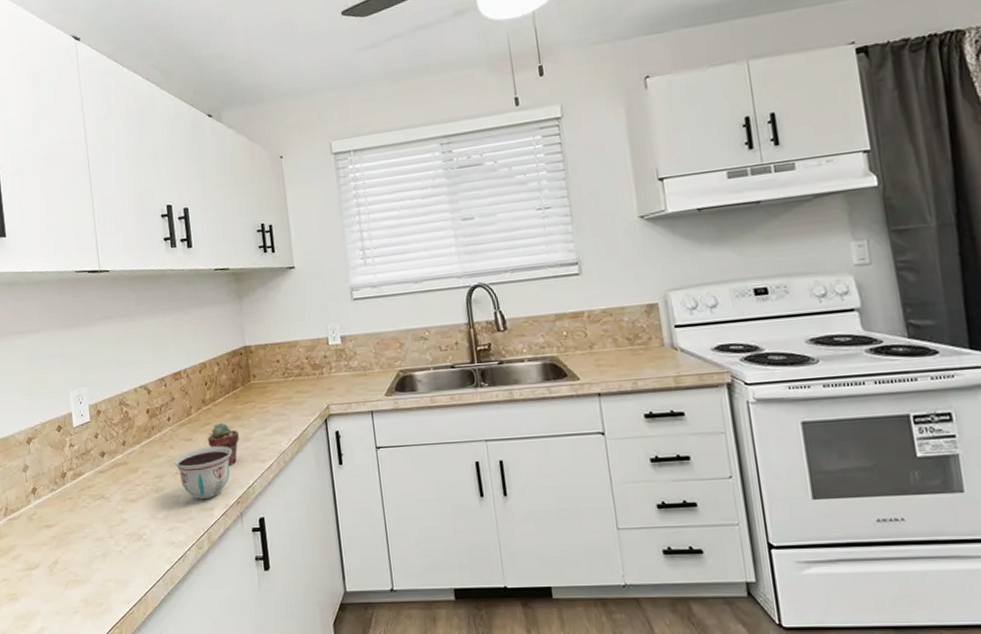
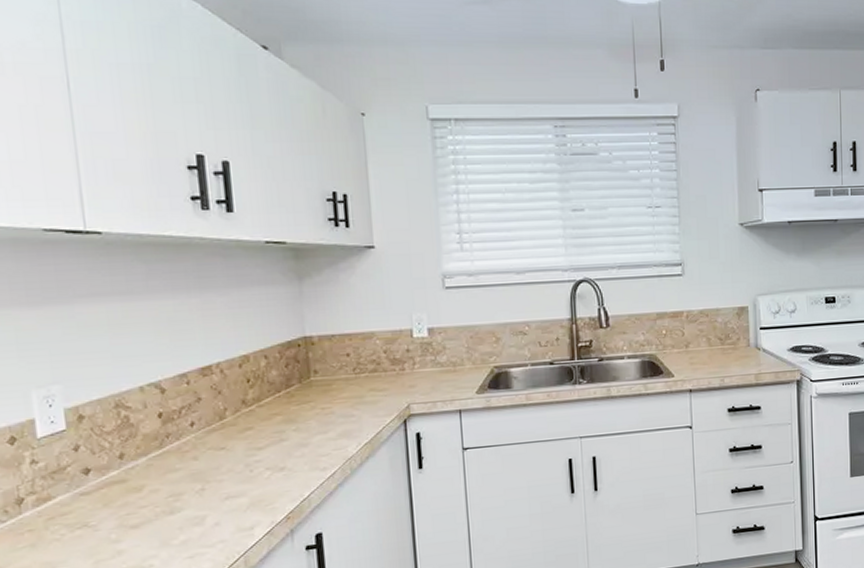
bowl: present [173,446,233,500] -> none [197,454,283,519]
potted succulent: present [208,422,239,465] -> none [249,426,292,476]

